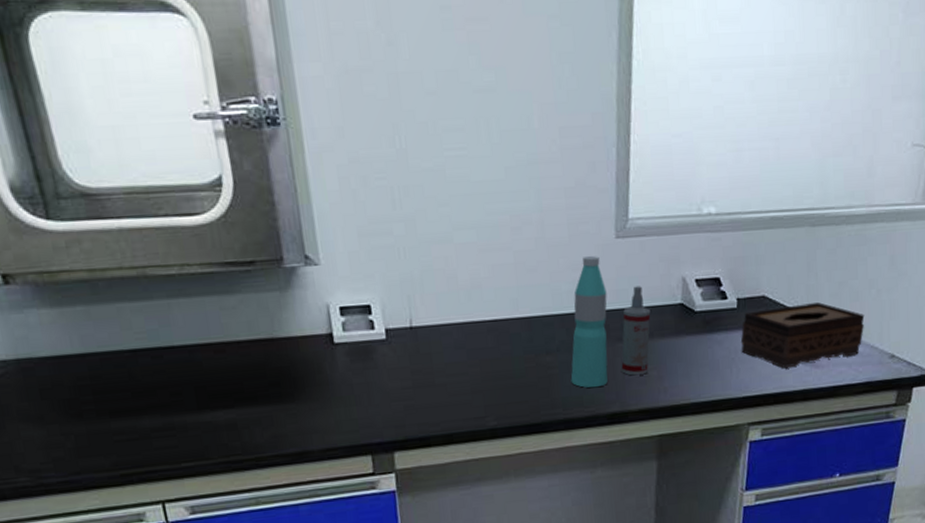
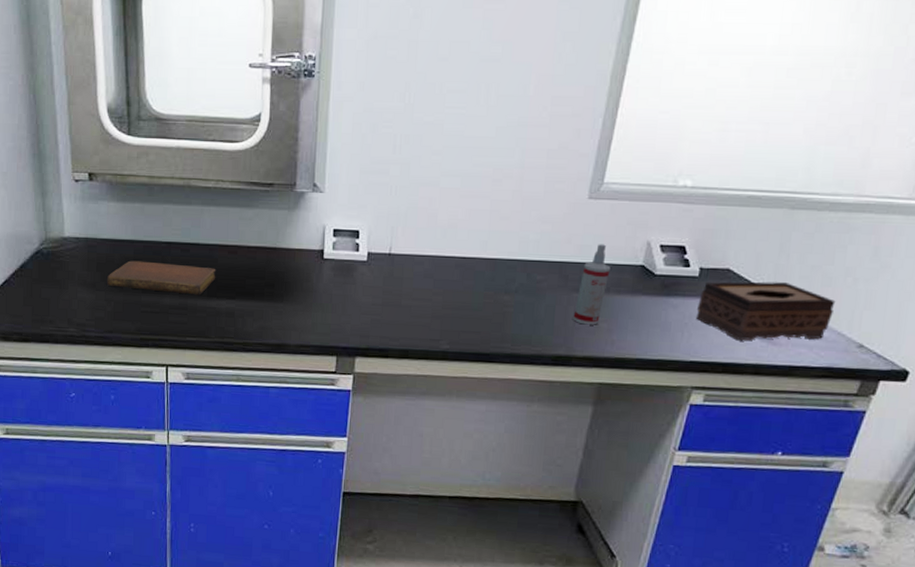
notebook: none [57,374,205,416] -> present [106,260,216,295]
water bottle: present [570,255,608,388] -> none [523,211,572,330]

